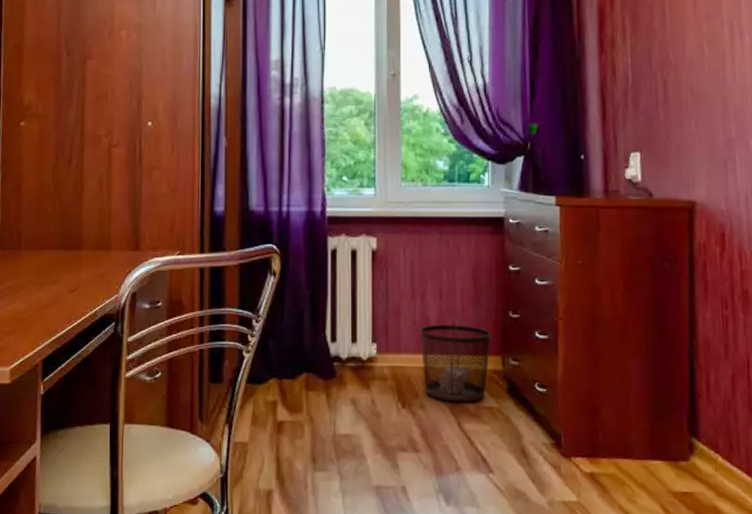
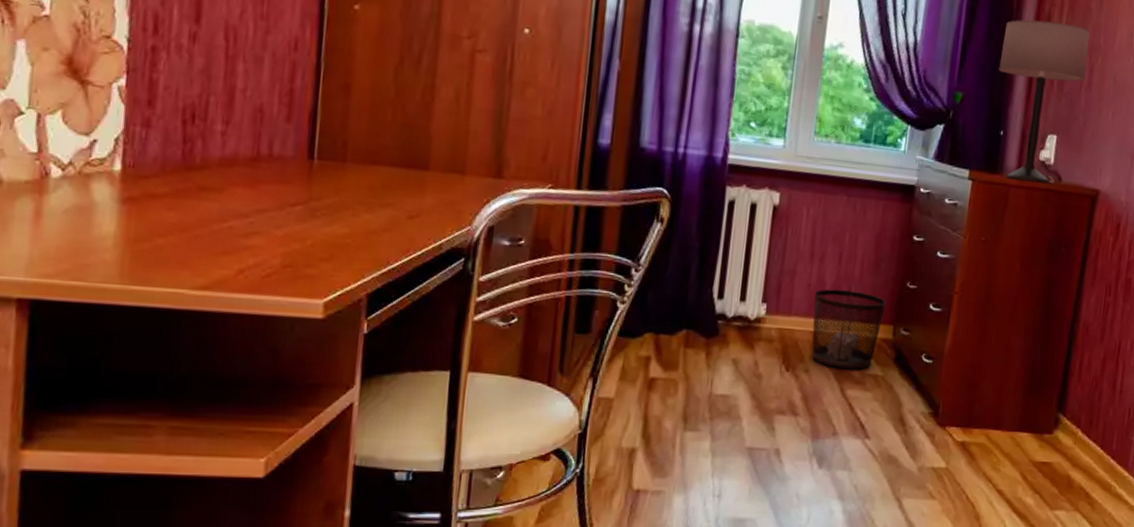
table lamp: none [569,44,660,201] -> present [999,19,1090,184]

